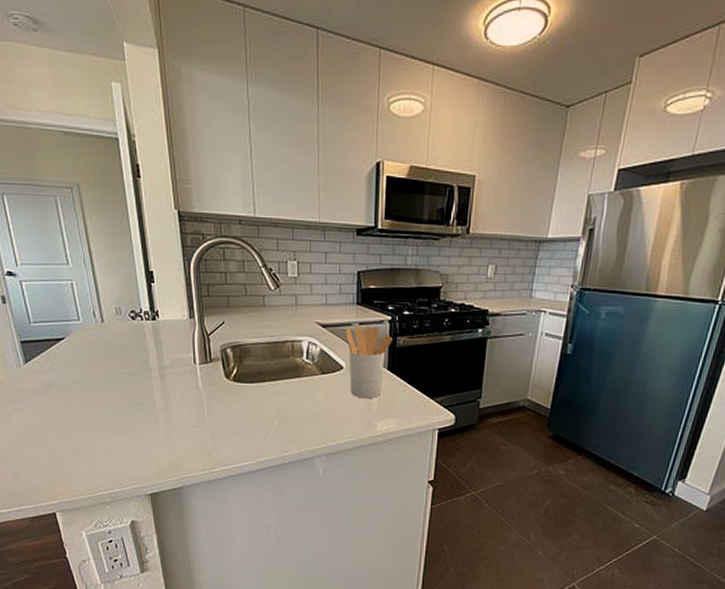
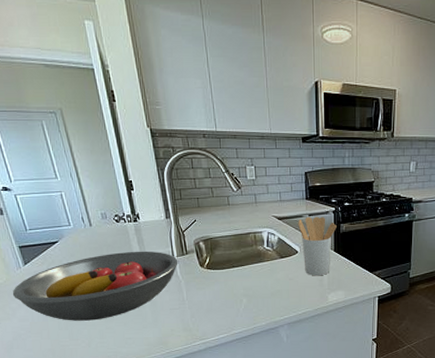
fruit bowl: none [9,354,200,434] -> present [12,251,178,321]

